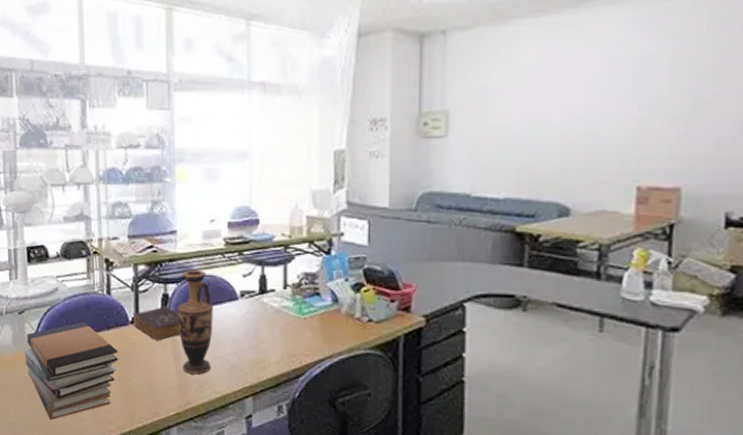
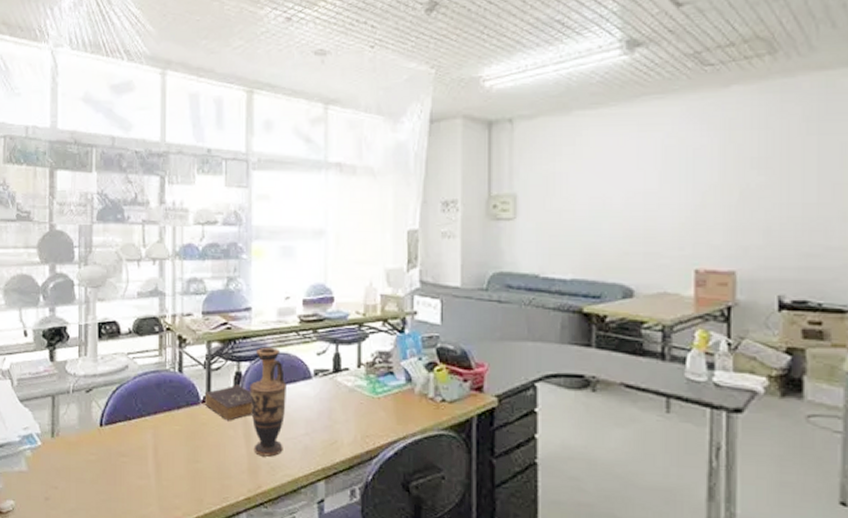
book stack: present [24,322,118,421] -> none [90,401,188,507]

